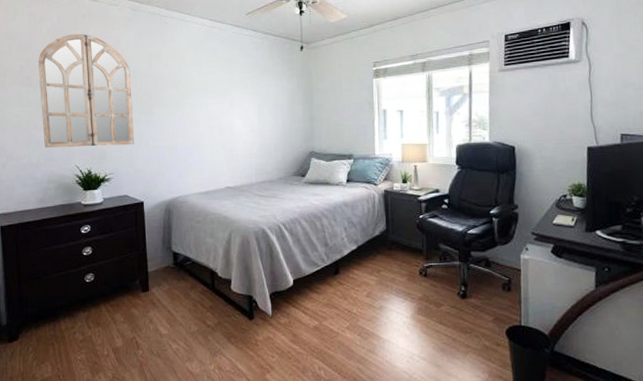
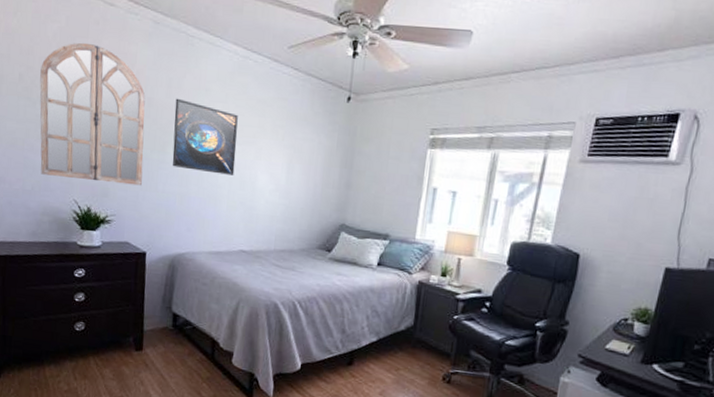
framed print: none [156,67,213,125] -> present [172,98,238,175]

